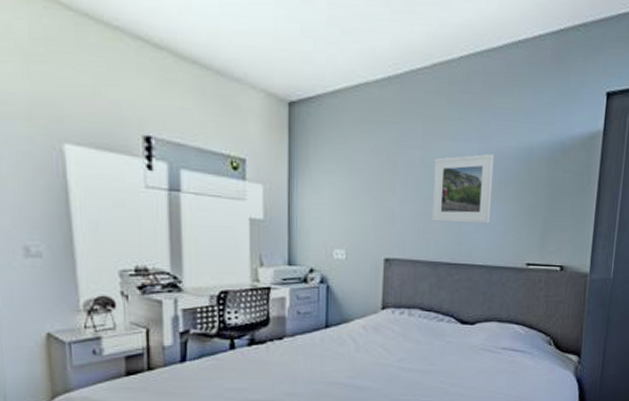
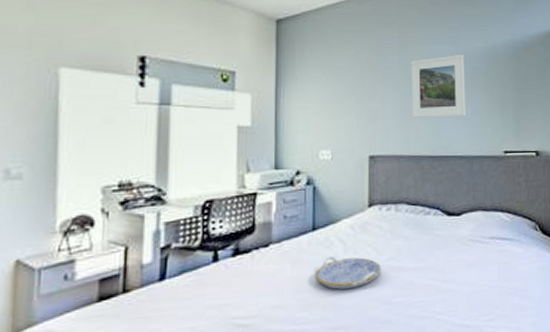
serving tray: none [327,354,392,384] -> present [315,257,381,290]

